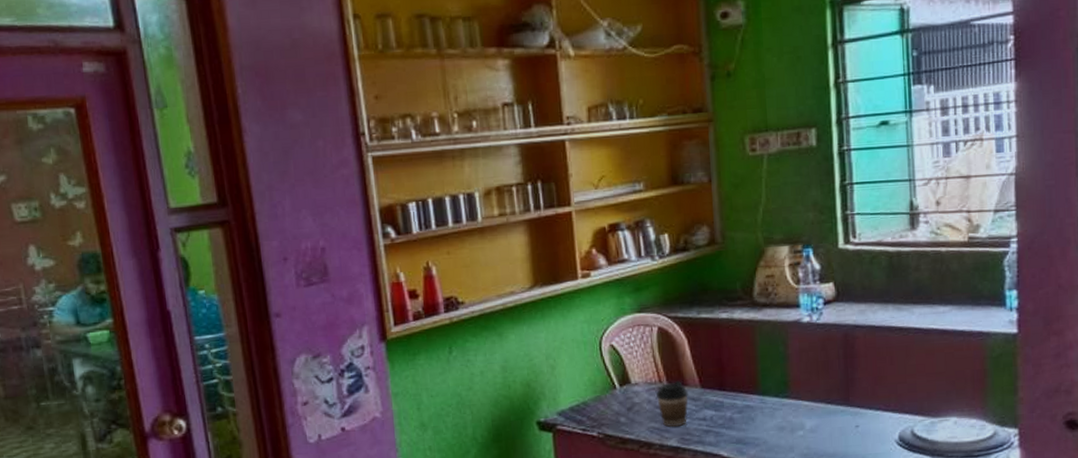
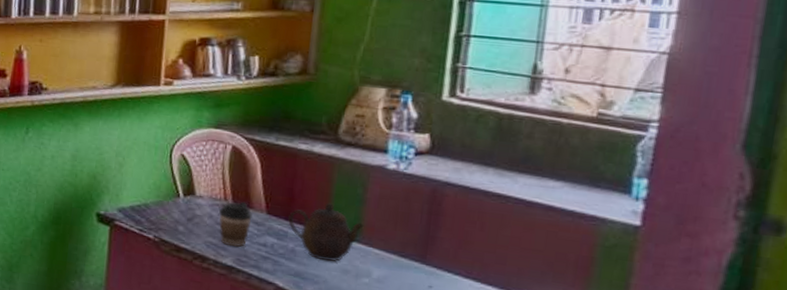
teapot: none [722,366,791,422] -> present [288,203,364,261]

